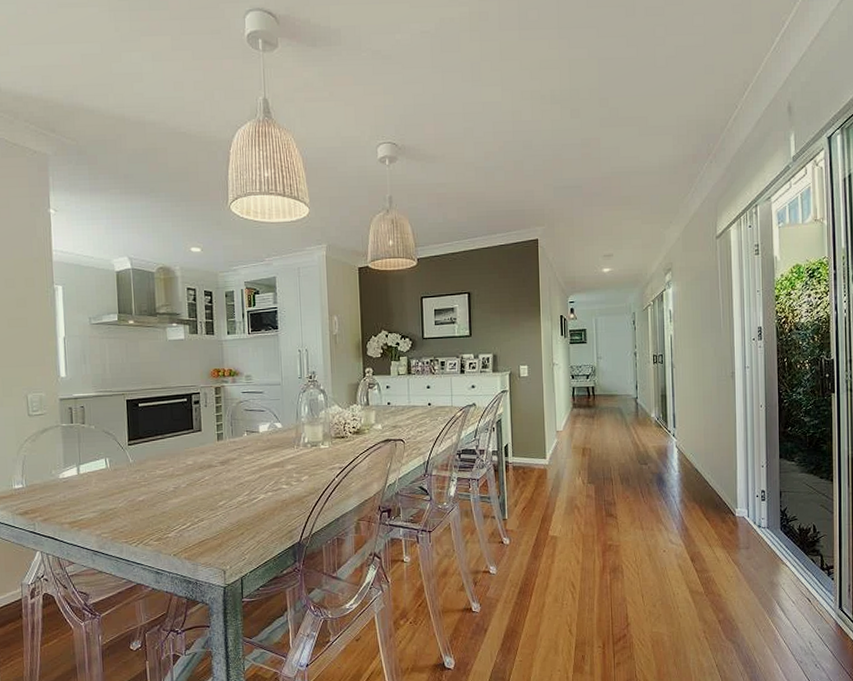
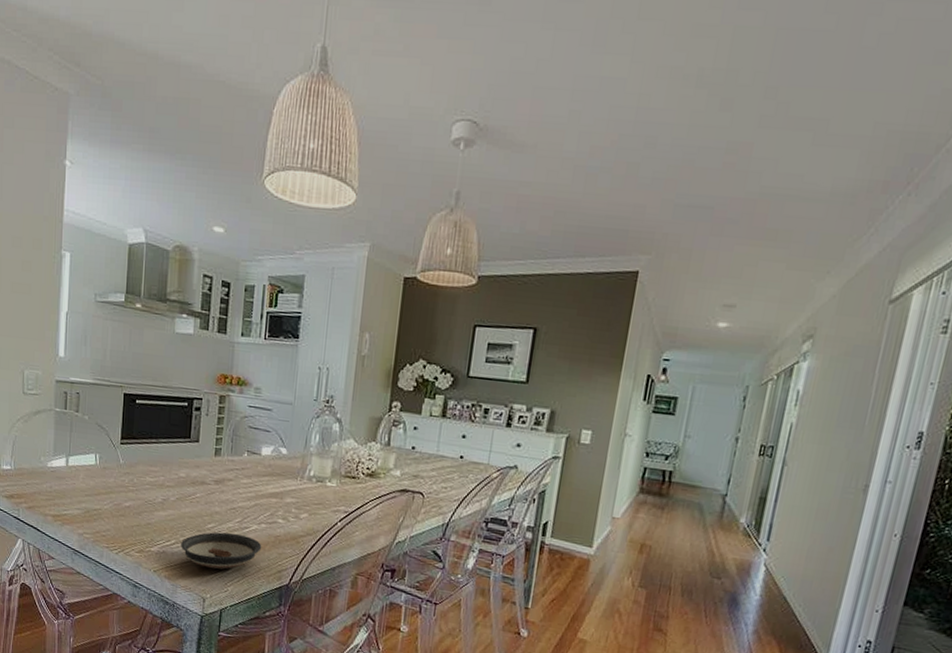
saucer: none [196,505,271,541] -> present [181,532,262,569]

